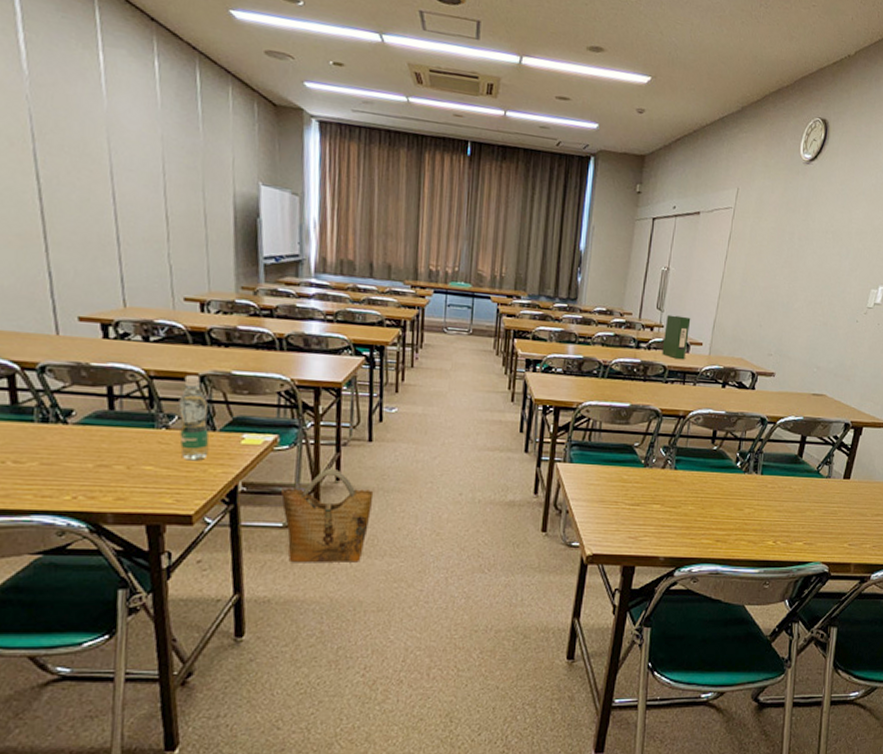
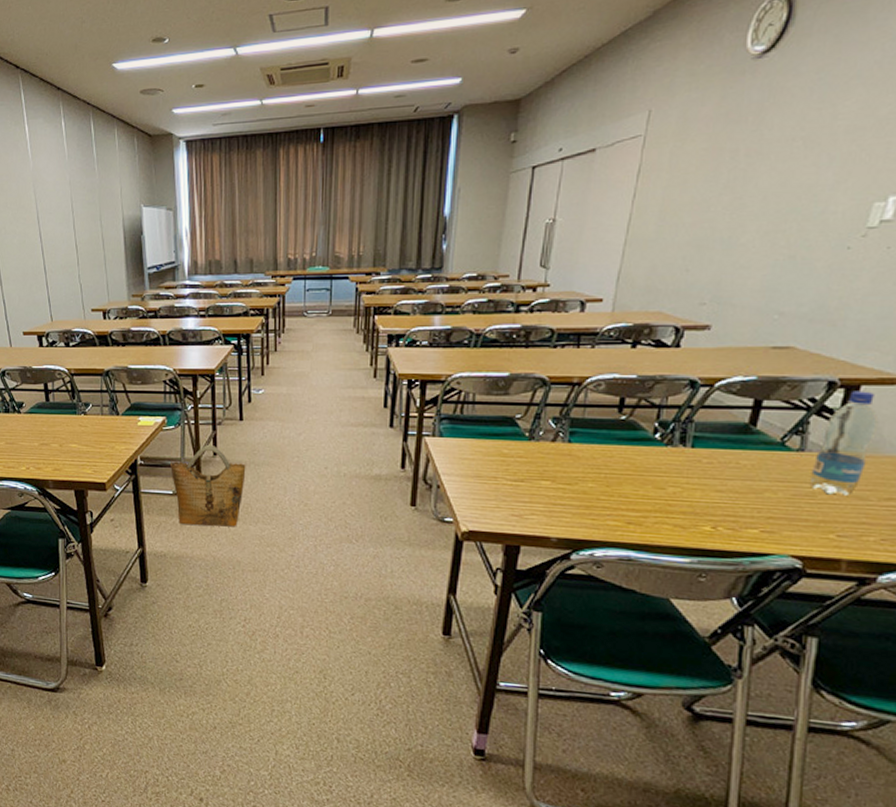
bottle: present [178,375,210,461] -> none [92,371,115,440]
binder: present [662,314,691,360] -> none [548,271,586,321]
bottle: none [833,431,873,513] -> present [809,391,879,496]

